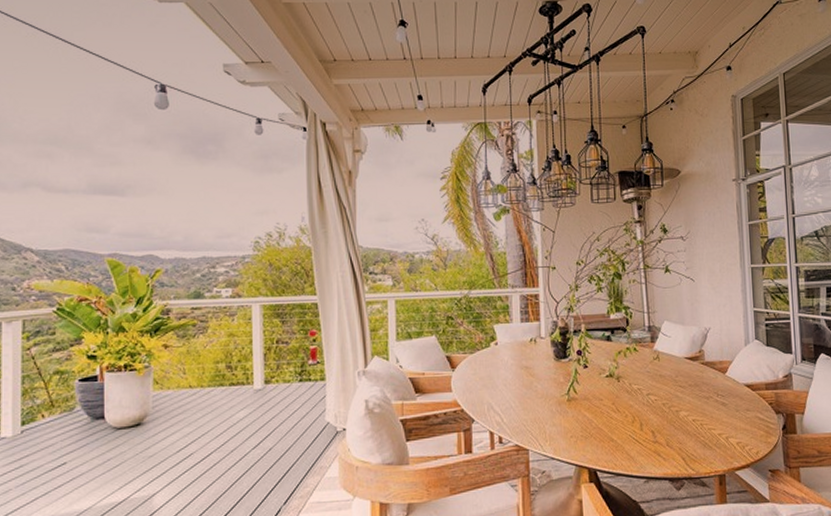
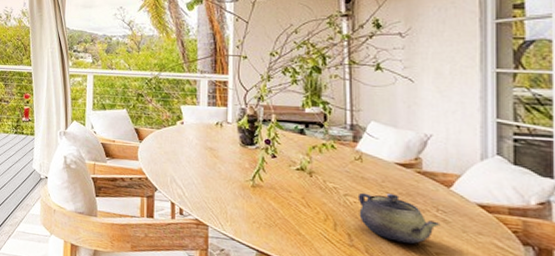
teapot: none [657,387,721,431] -> present [357,192,441,245]

